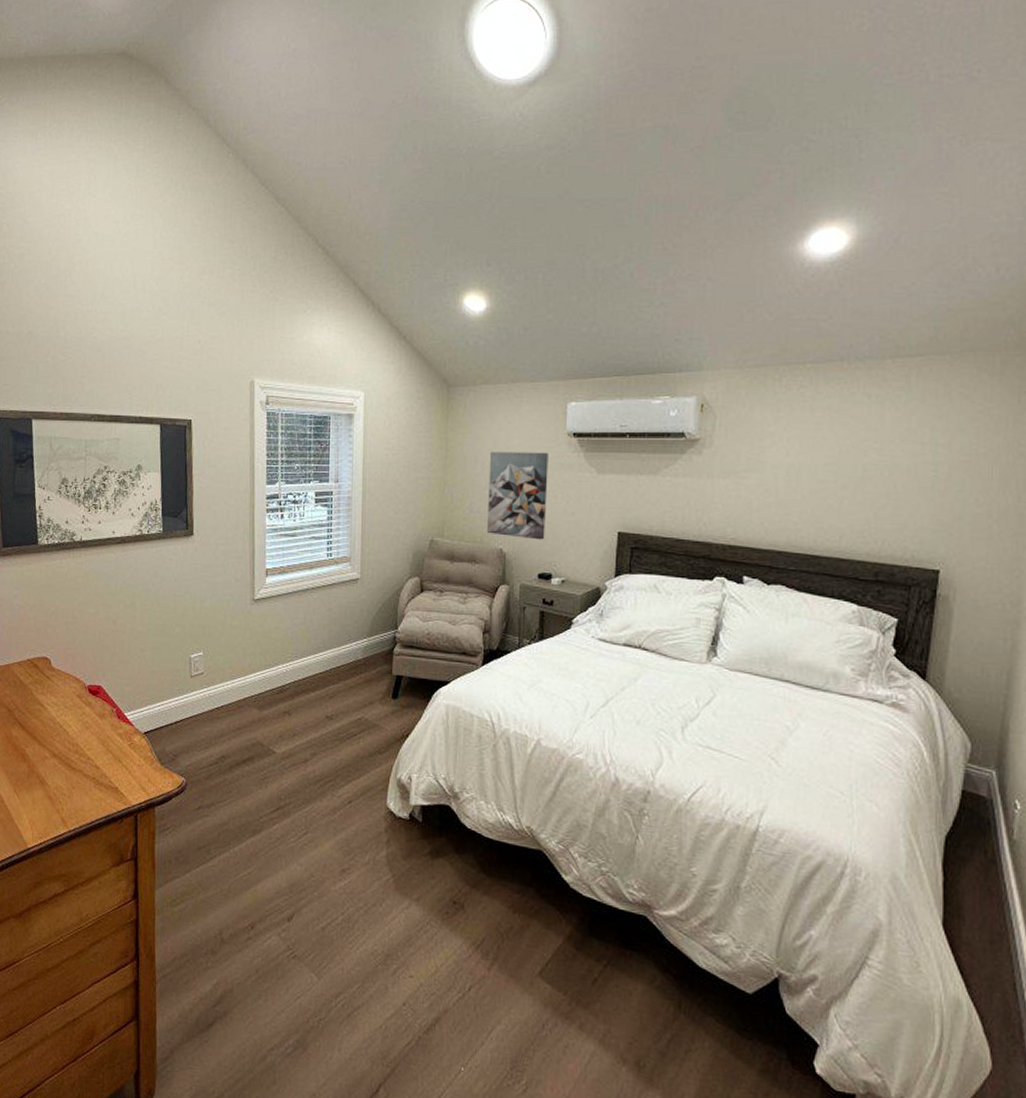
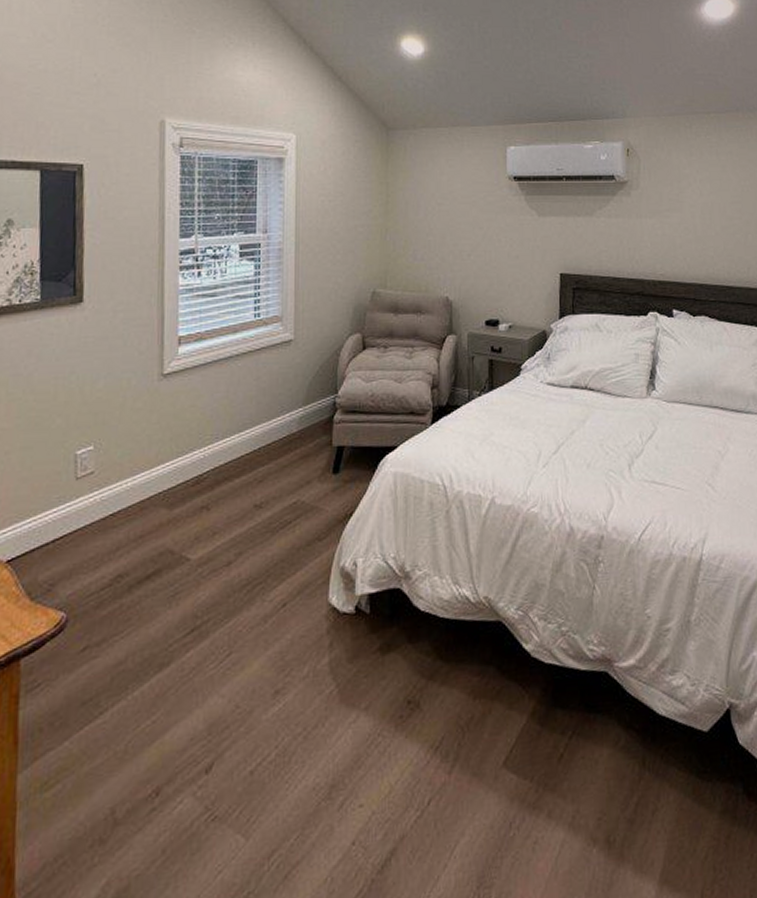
wall art: present [486,451,548,540] -> none [431,196,491,286]

